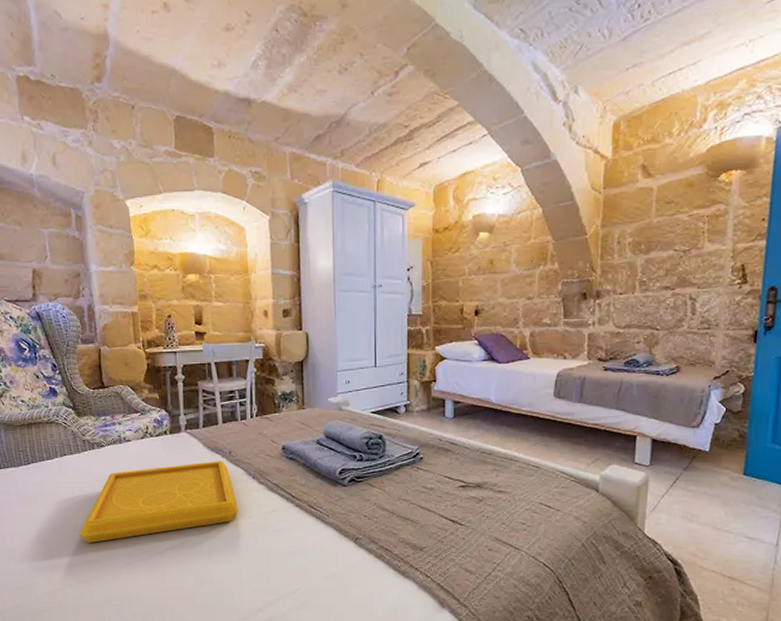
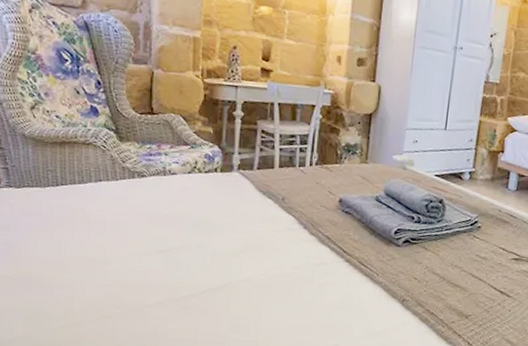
serving tray: present [79,461,239,543] -> none [107,205,286,278]

